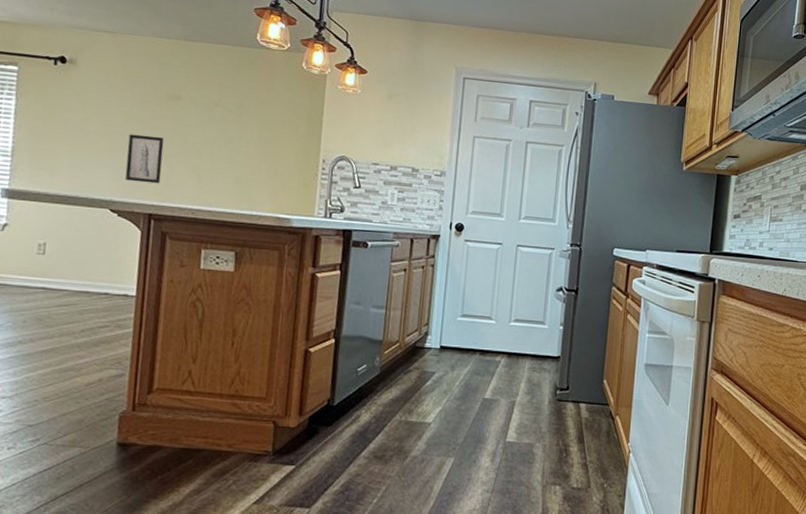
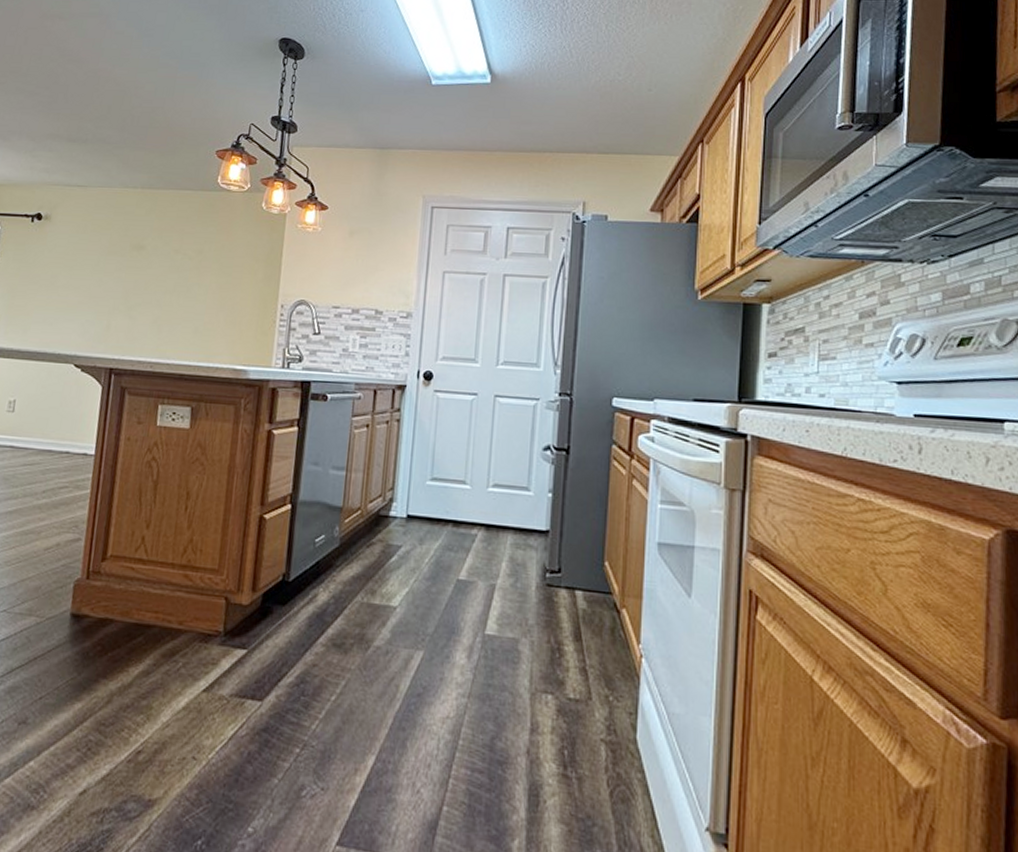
wall art: present [125,134,164,184] -> none [89,286,127,337]

